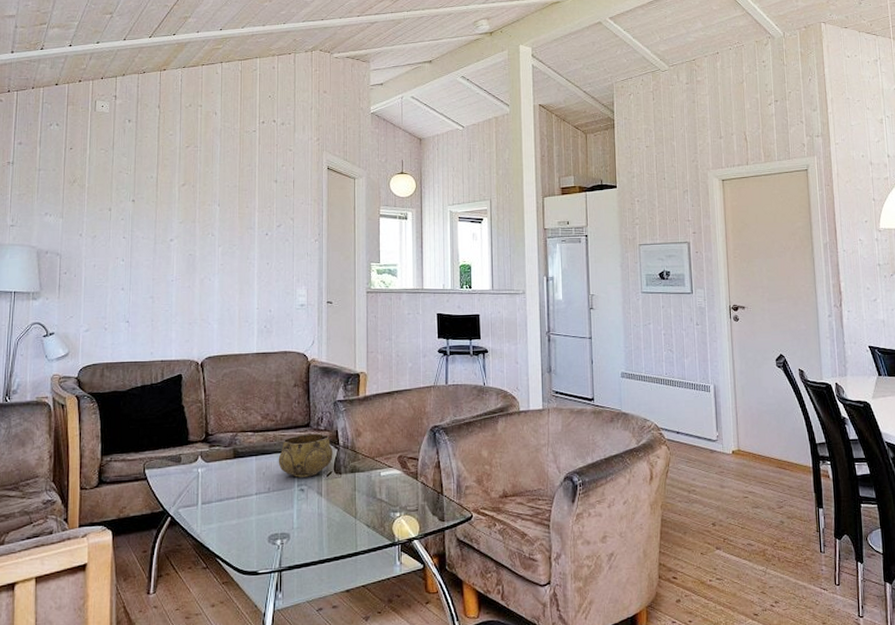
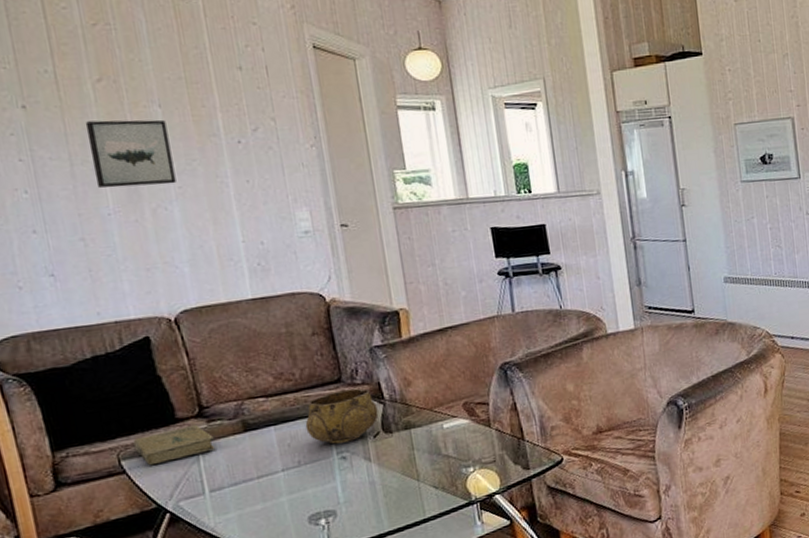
book: none [156,447,212,475] -> present [133,424,216,465]
wall art: none [168,213,221,262] -> present [85,119,177,188]

